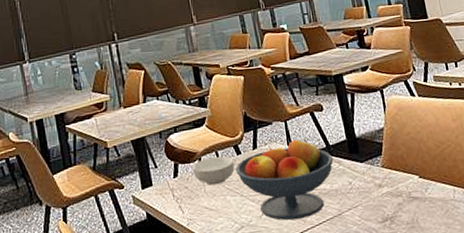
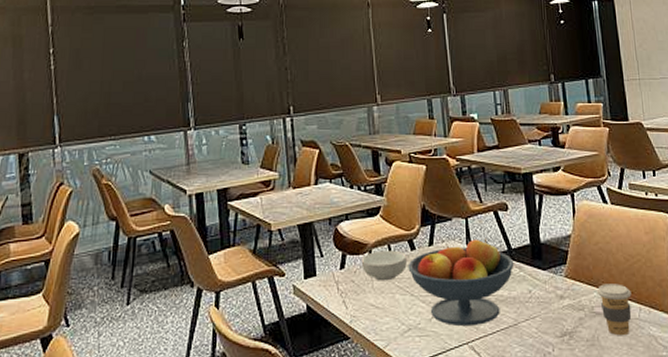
coffee cup: none [412,169,447,217] -> present [596,284,632,336]

